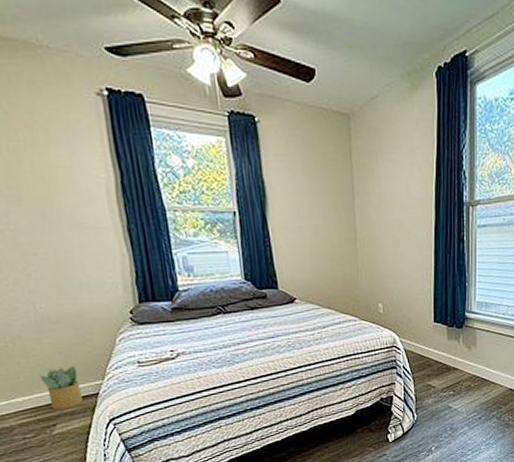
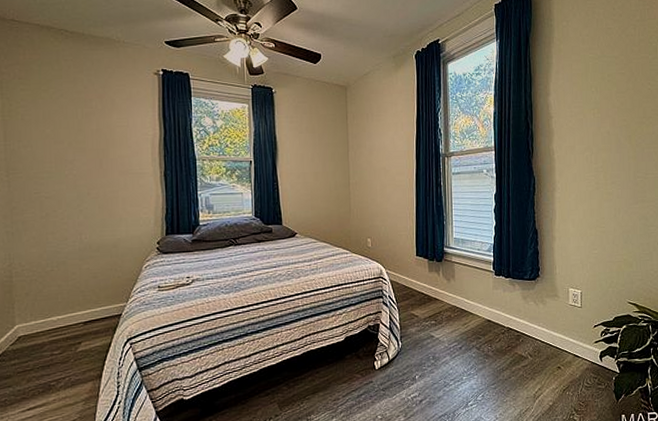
potted plant: present [39,366,83,410] -> none [74,289,107,329]

